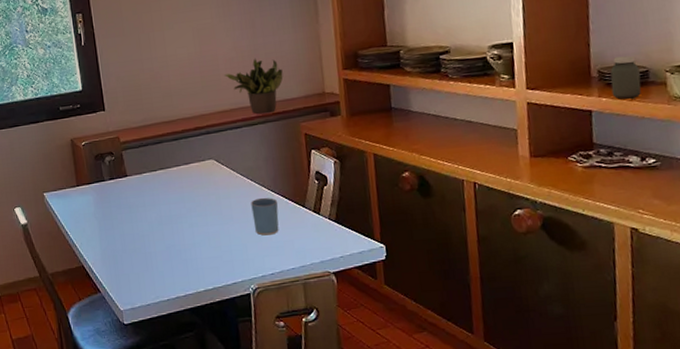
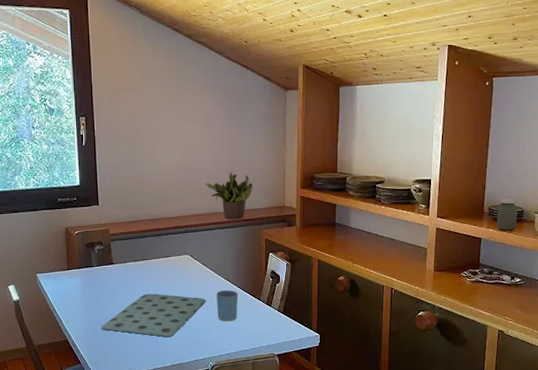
placemat: none [119,207,239,258] -> present [100,293,206,338]

